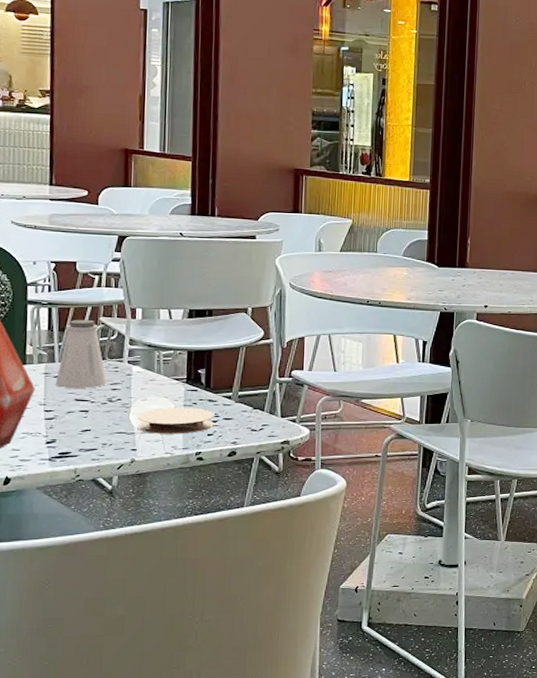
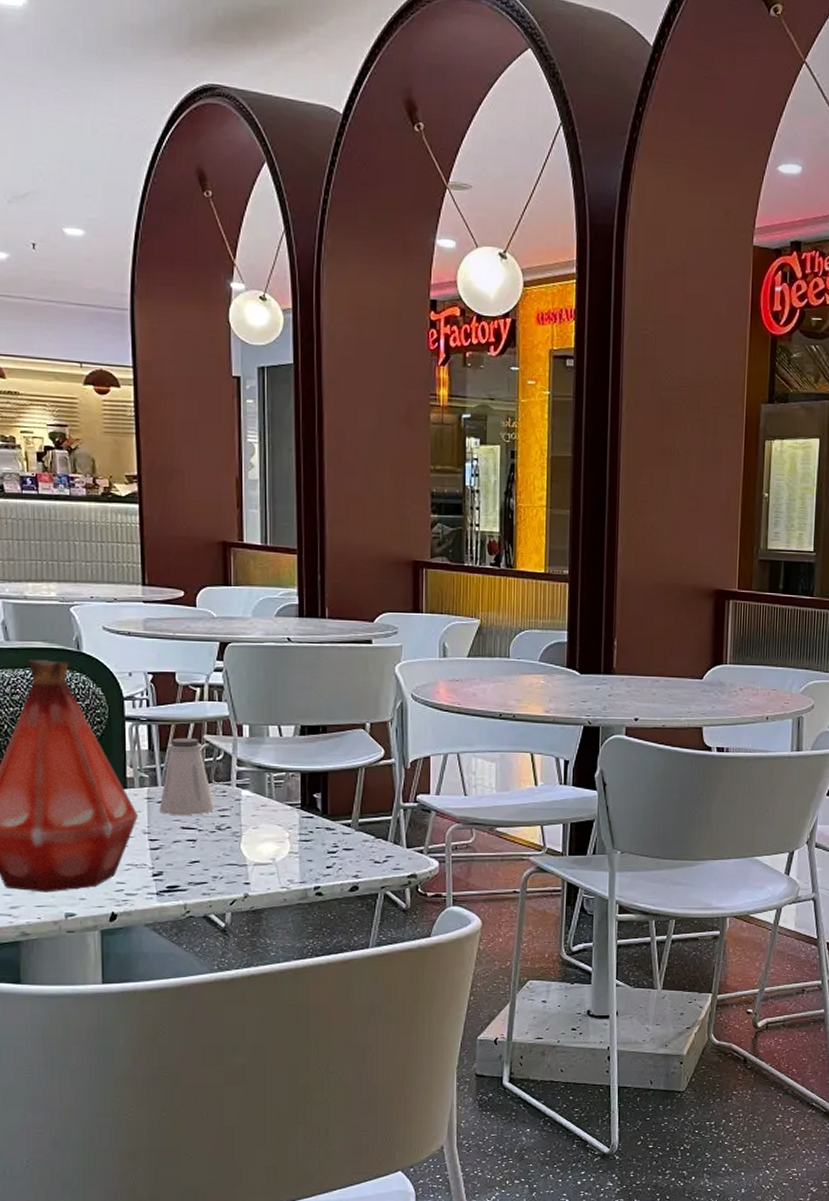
coaster: present [136,407,214,434] -> none [249,836,333,866]

